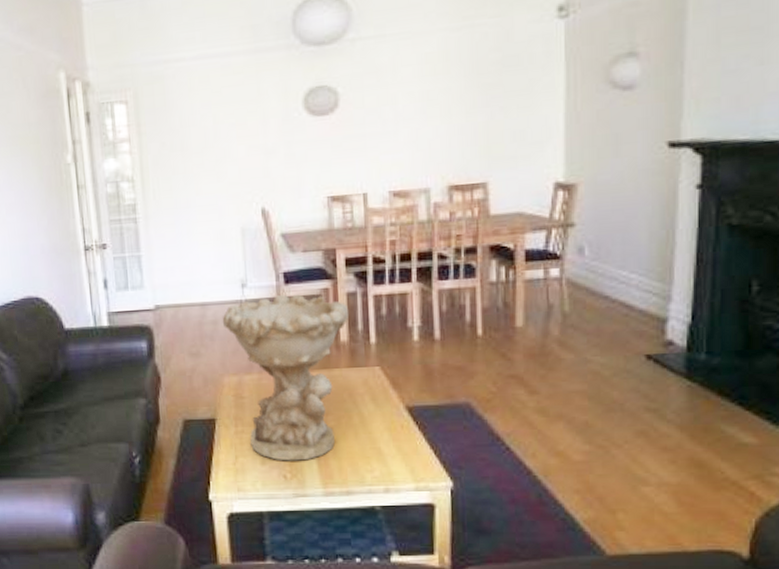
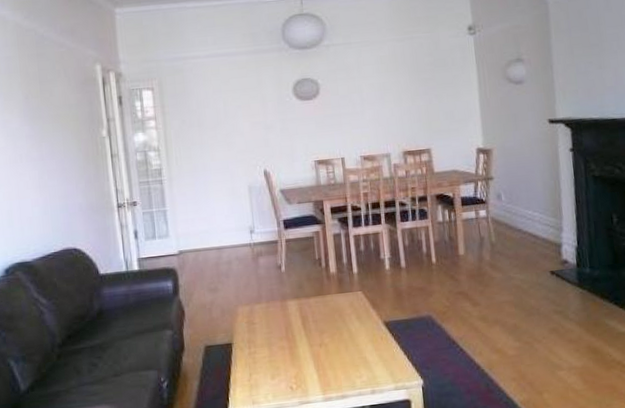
decorative bowl: present [222,294,348,461] -> none [235,237,336,375]

